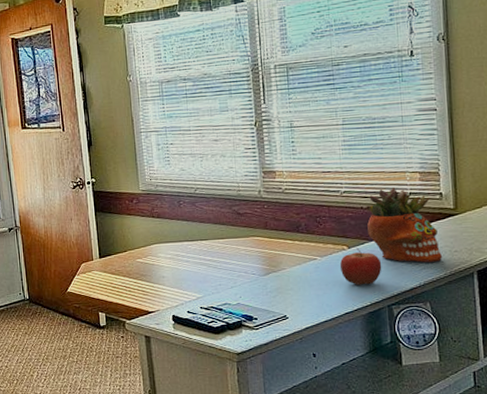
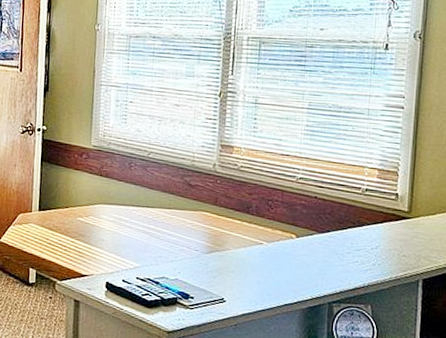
fruit: present [339,247,382,285] -> none [285,238,328,278]
succulent planter: present [366,186,442,263] -> none [318,180,390,264]

